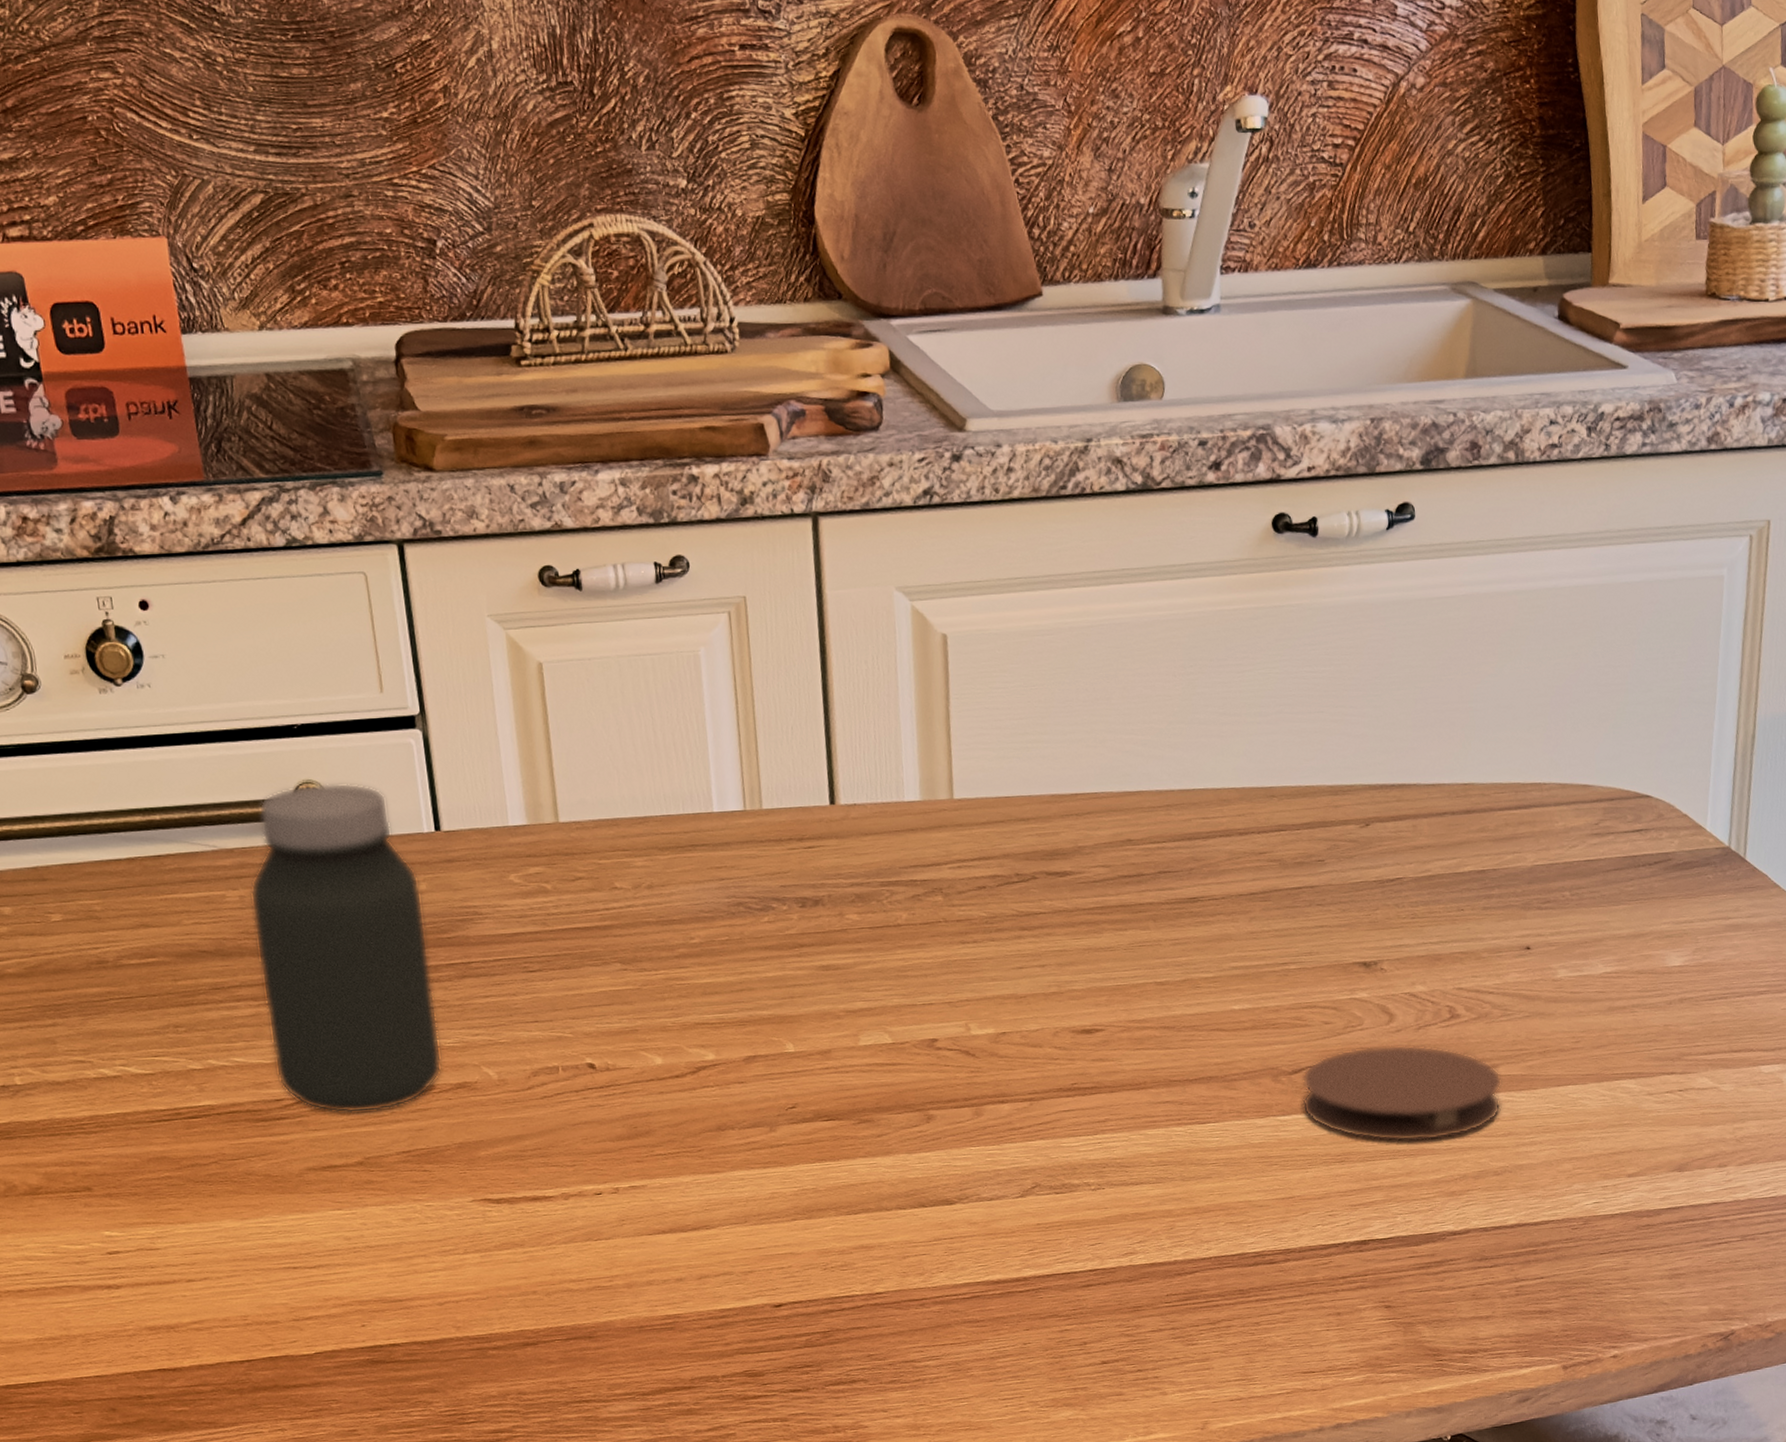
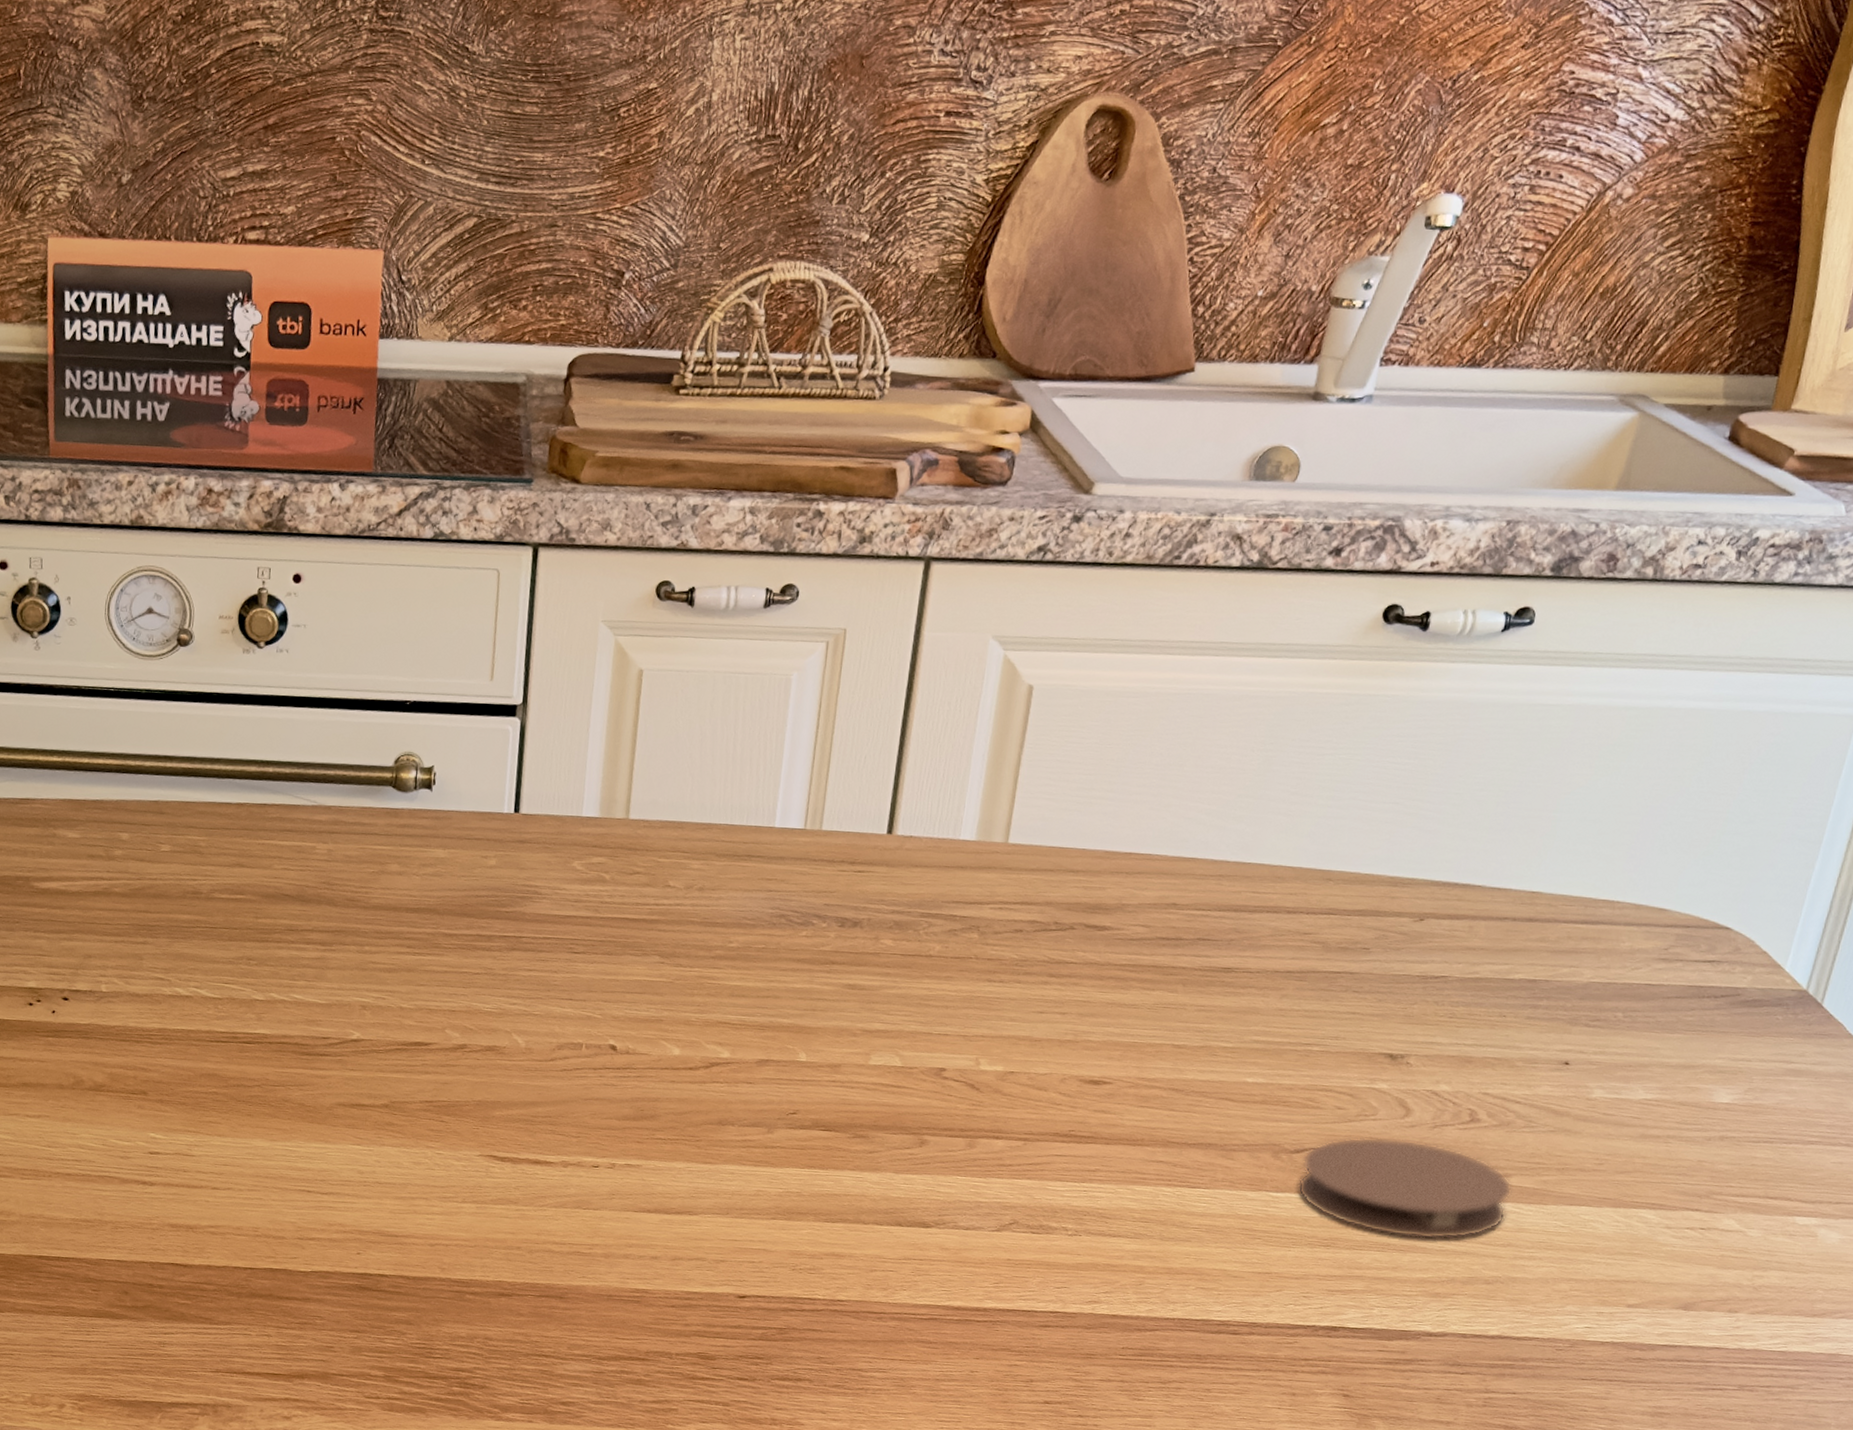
jar: present [250,783,442,1114] -> none [328,756,490,1061]

